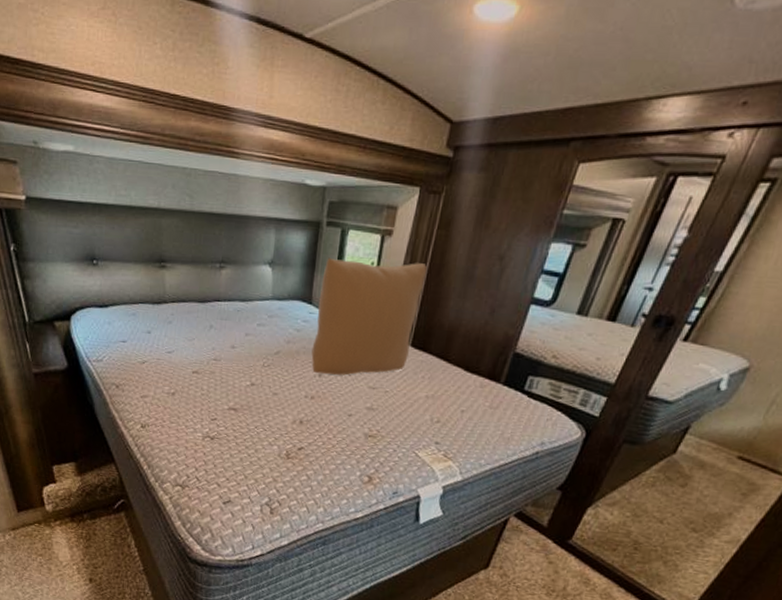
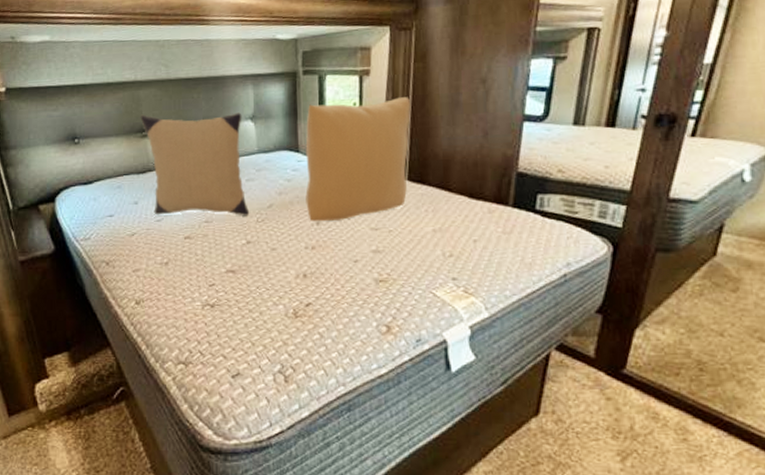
pillow: none [160,244,261,359] -> present [140,112,250,215]

